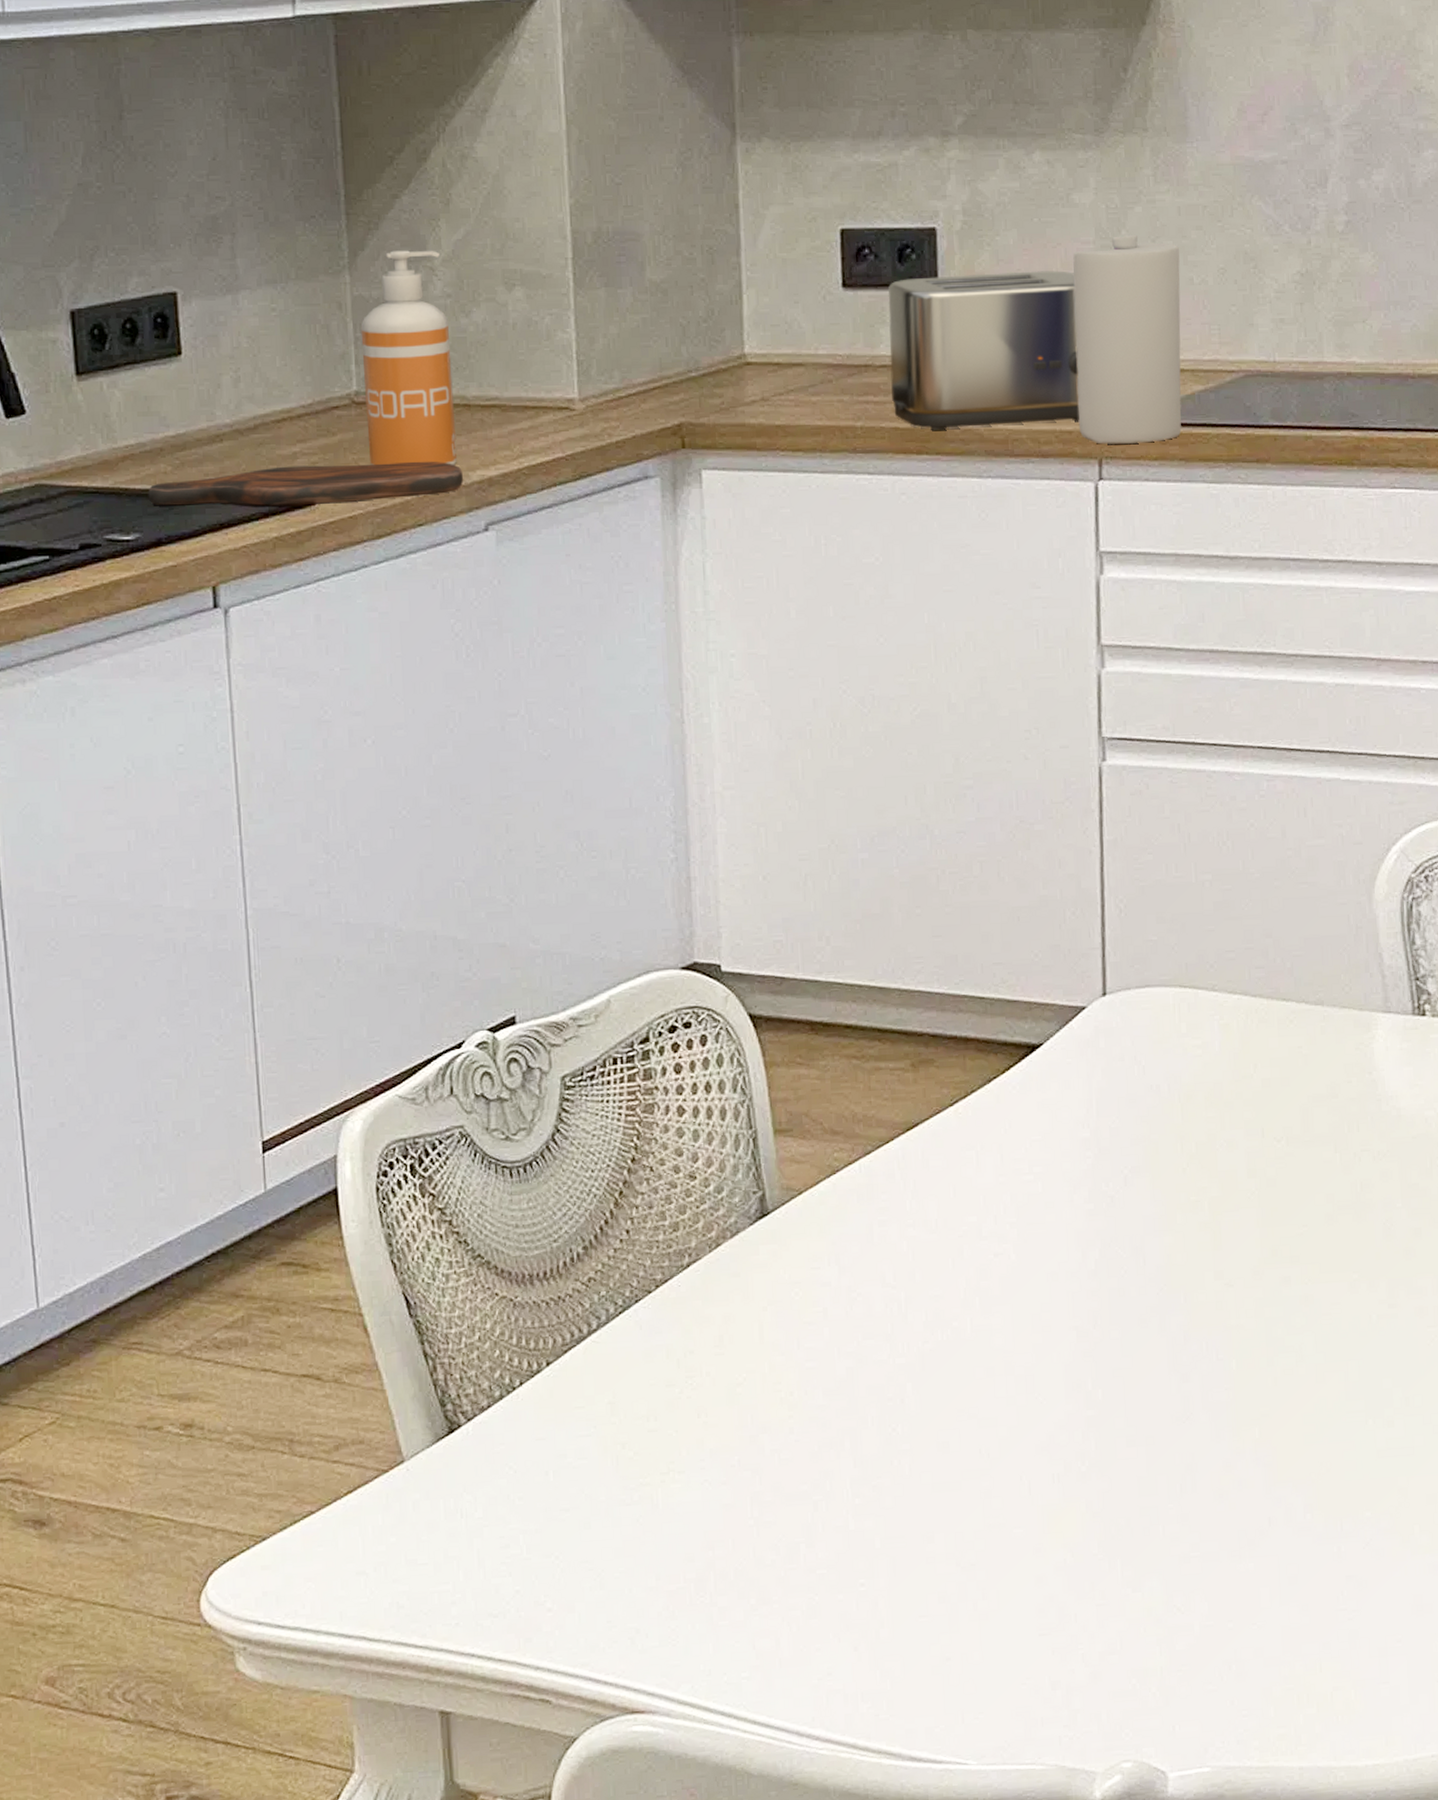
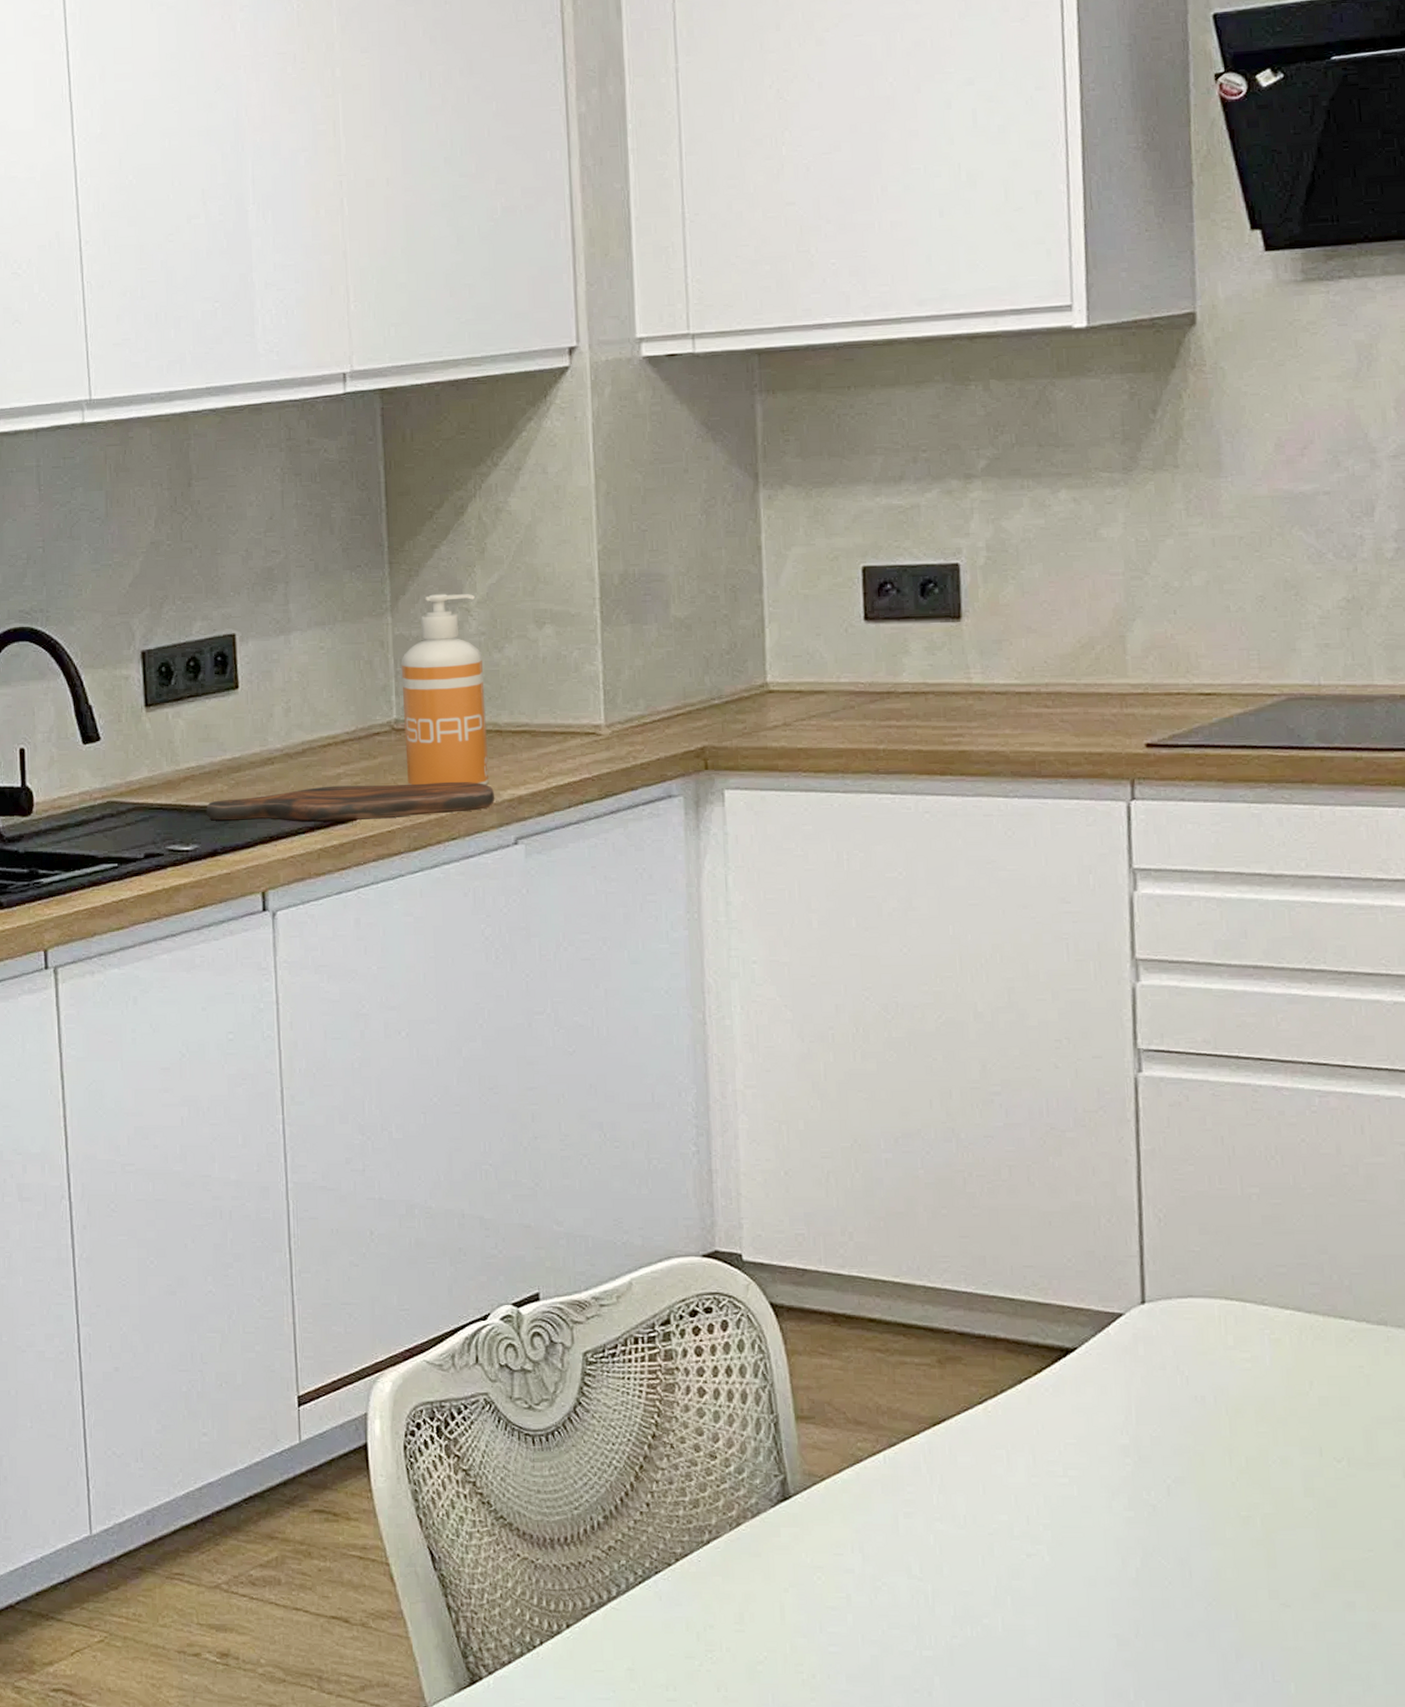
toaster: present [888,271,1079,430] -> none [910,601,1110,753]
paper towel holder: present [1073,234,1182,444] -> none [1101,565,1219,766]

